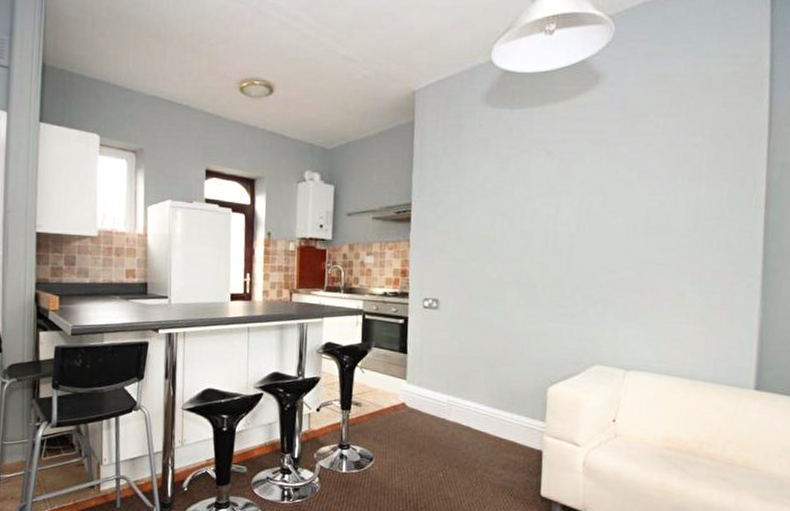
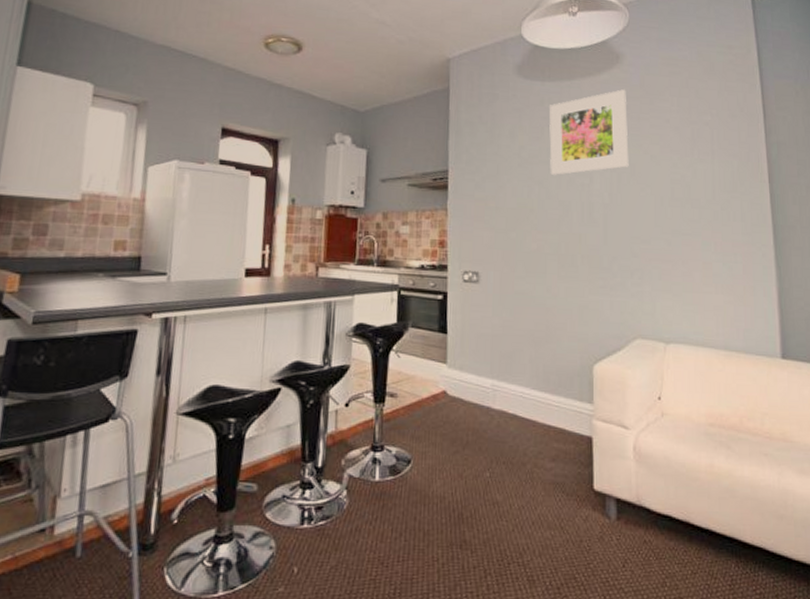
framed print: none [514,113,604,206] -> present [549,89,629,175]

